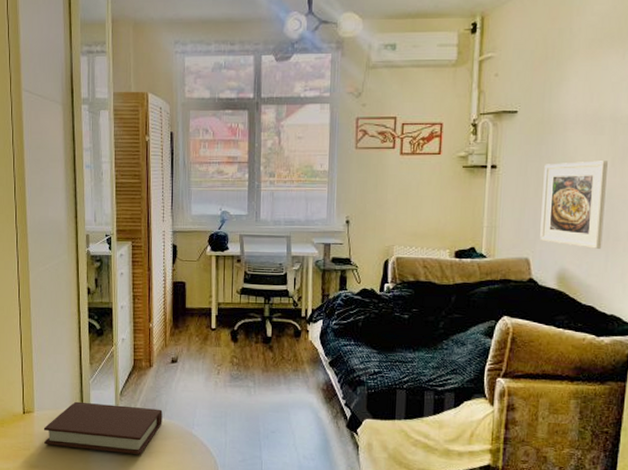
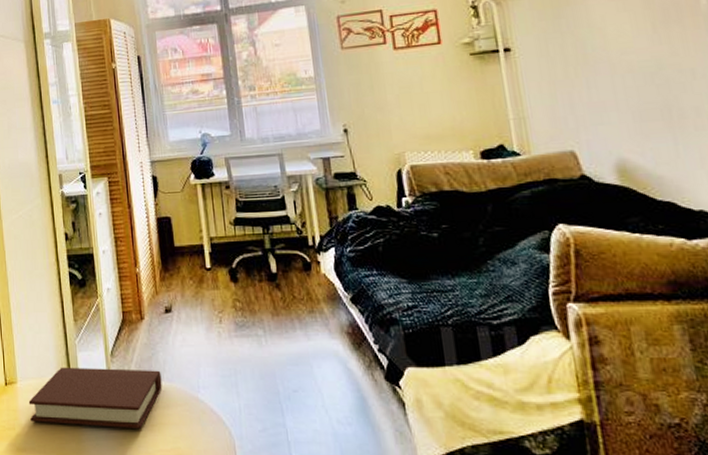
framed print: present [540,160,608,249] -> none [569,27,666,132]

